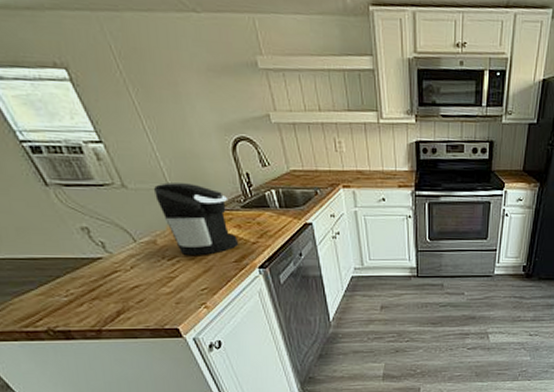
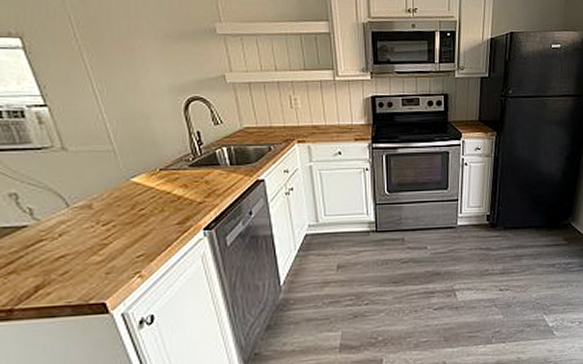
coffee maker: present [153,183,239,255] -> none [95,144,184,219]

